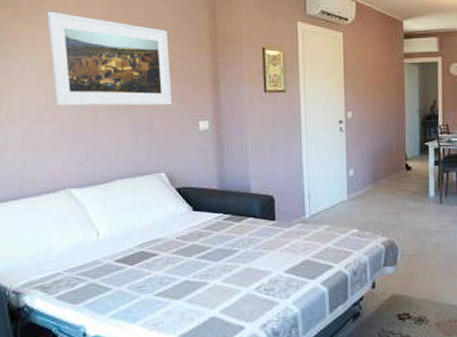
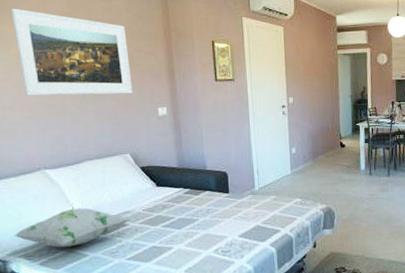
decorative pillow: none [30,233,163,280] -> present [14,207,132,248]

